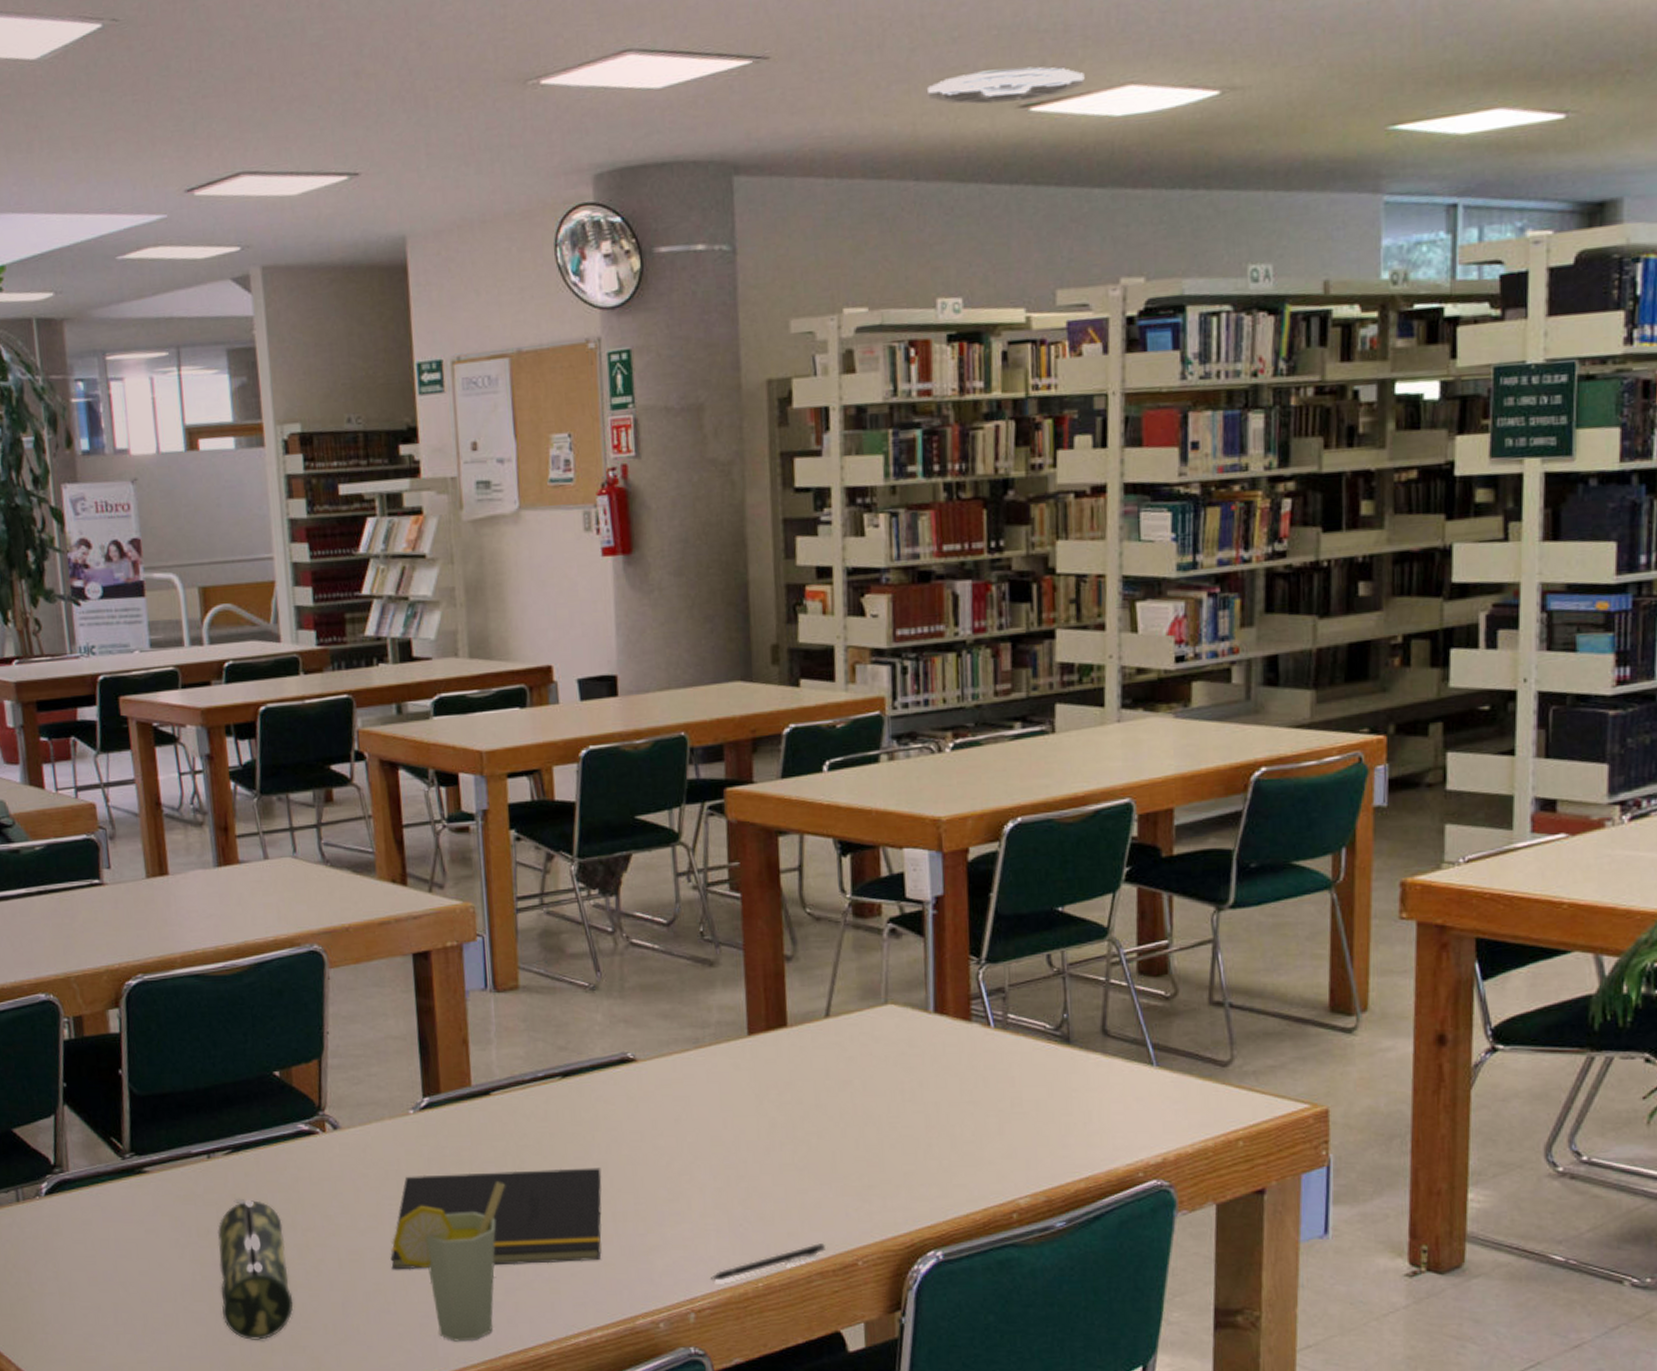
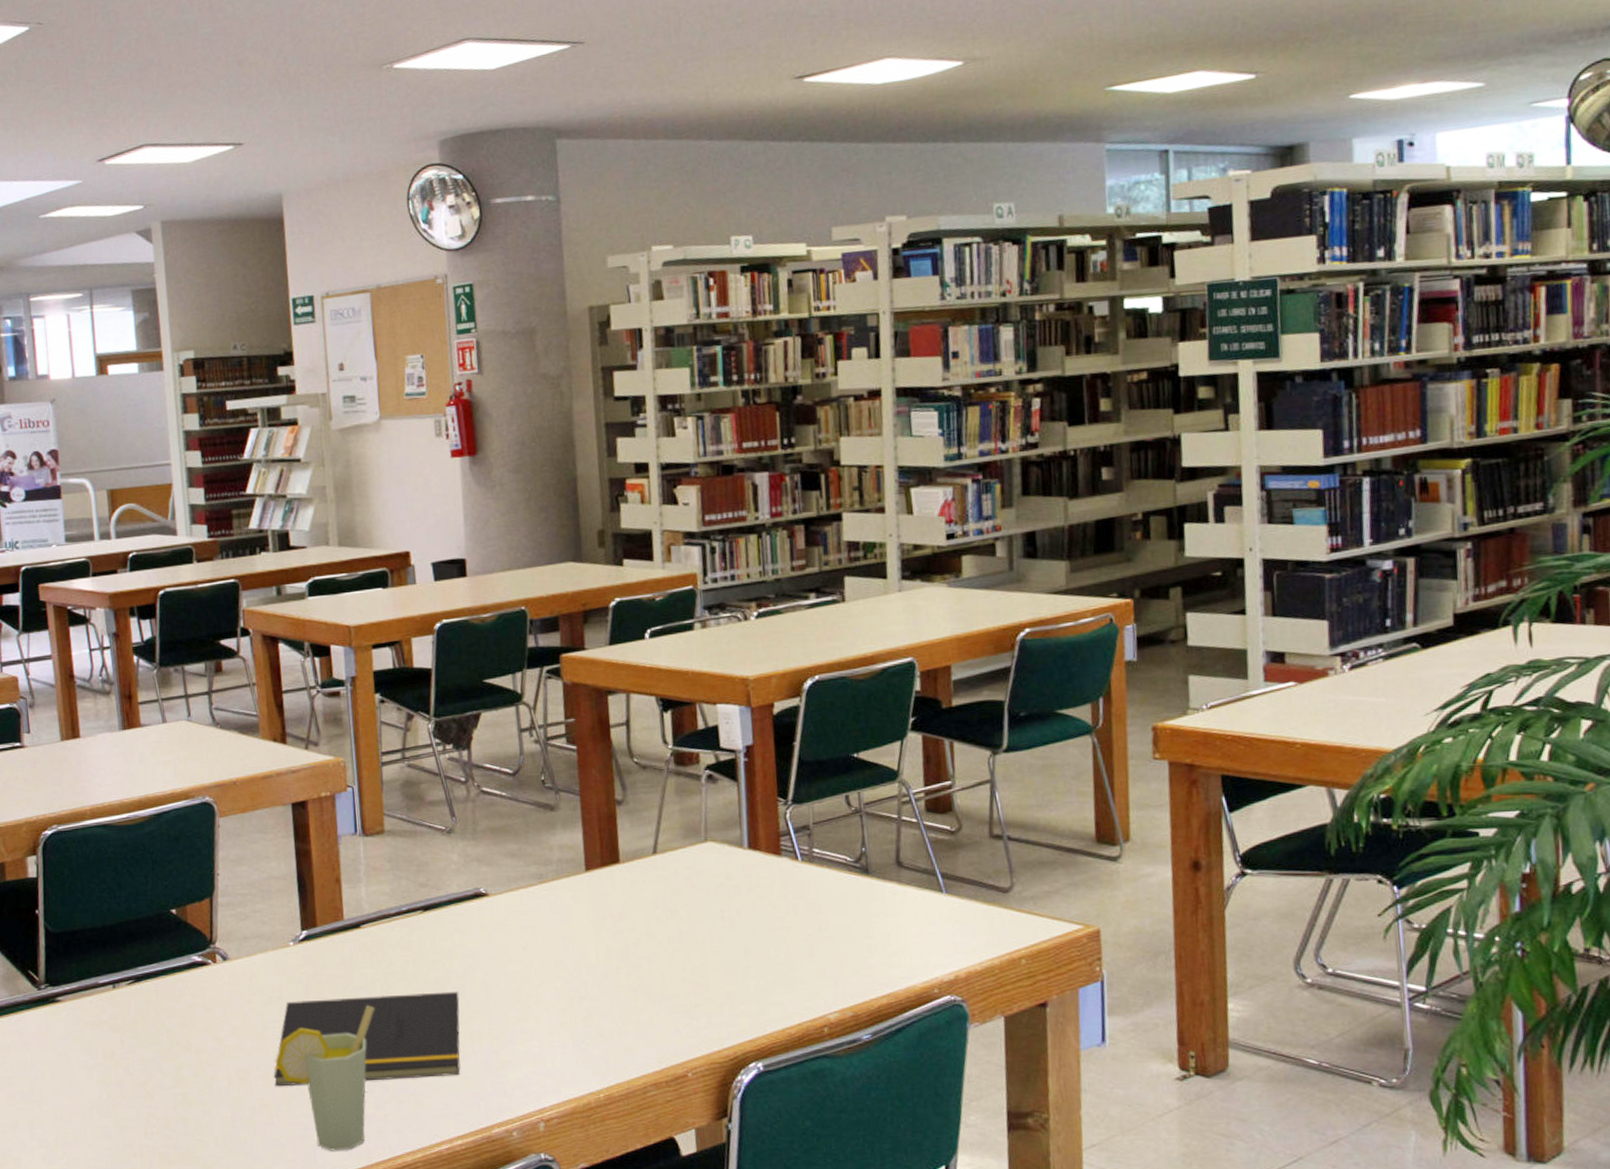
pencil case: present [218,1198,294,1340] -> none [122,1023,188,1152]
pen: present [710,1243,825,1281] -> none [556,1057,658,1093]
ceiling vent: present [928,66,1085,105] -> none [717,45,849,77]

